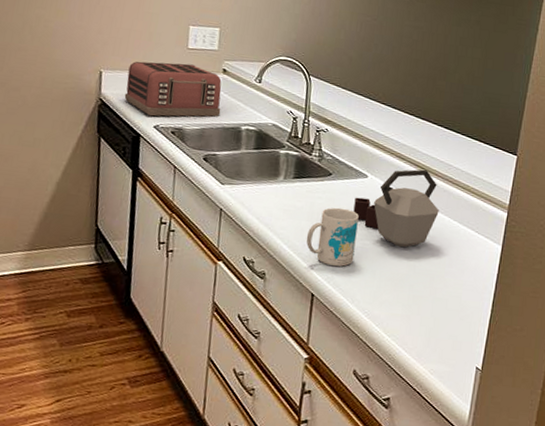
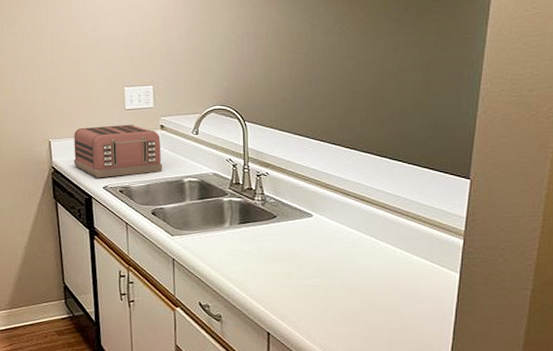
mug: present [306,207,359,267] -> none [257,248,307,306]
kettle: present [353,169,439,248] -> none [301,203,390,283]

